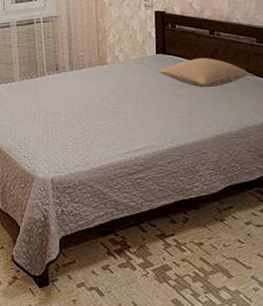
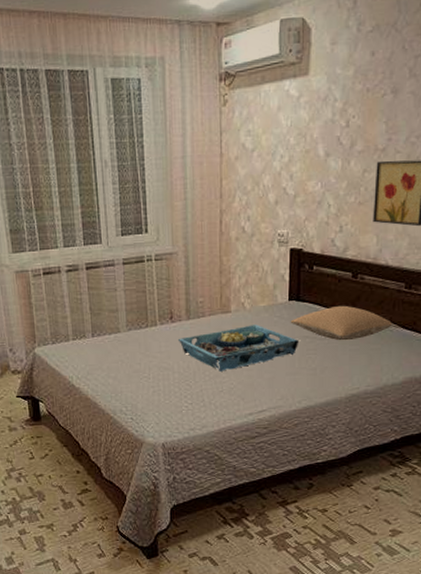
serving tray: none [62,74,168,115] -> present [177,324,300,371]

